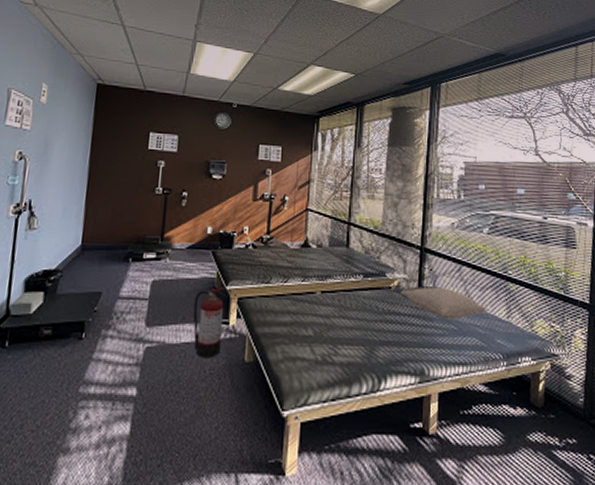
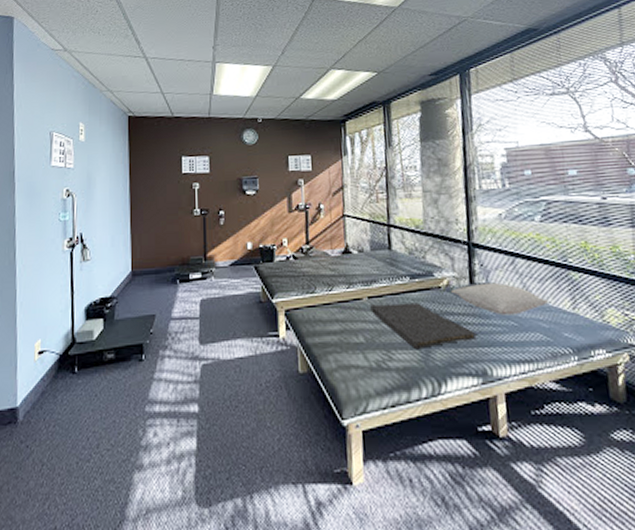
fire extinguisher: present [193,287,227,358] -> none [242,301,274,372]
hand towel: none [322,299,419,347] -> present [370,302,477,350]

